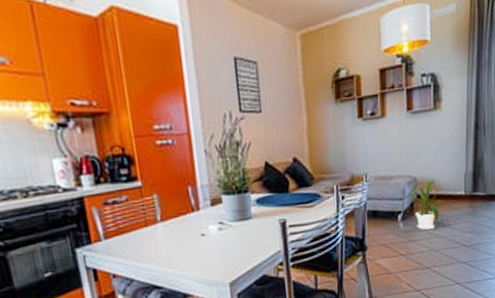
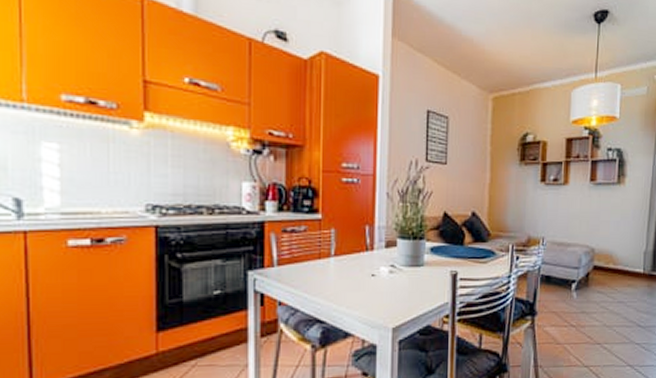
house plant: present [409,181,452,231] -> none [585,254,629,304]

